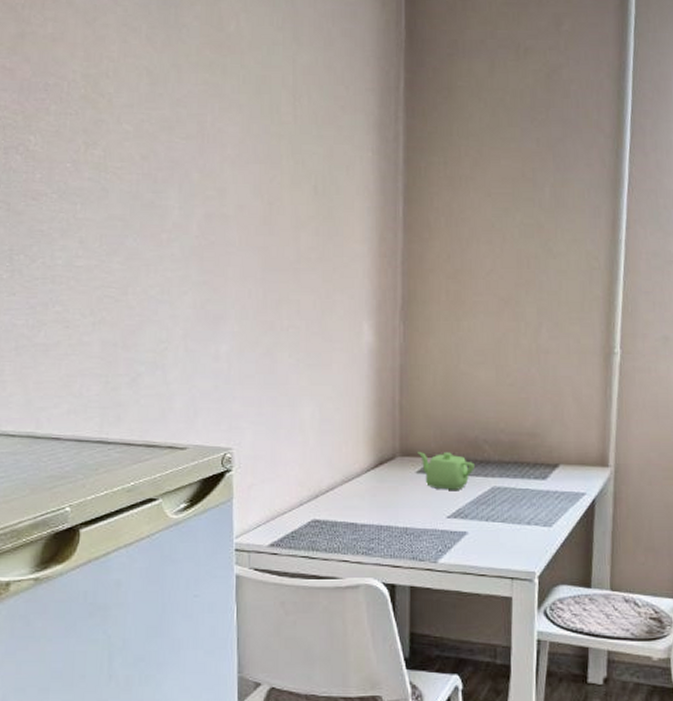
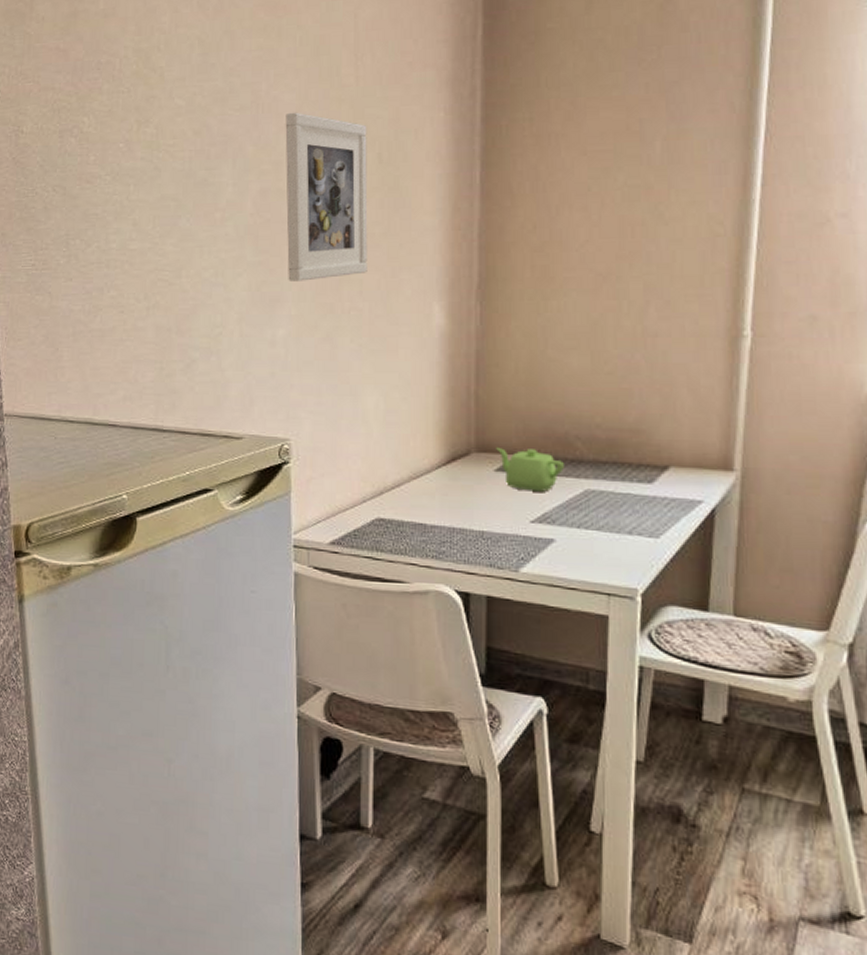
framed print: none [229,144,305,300] -> present [285,112,368,281]

